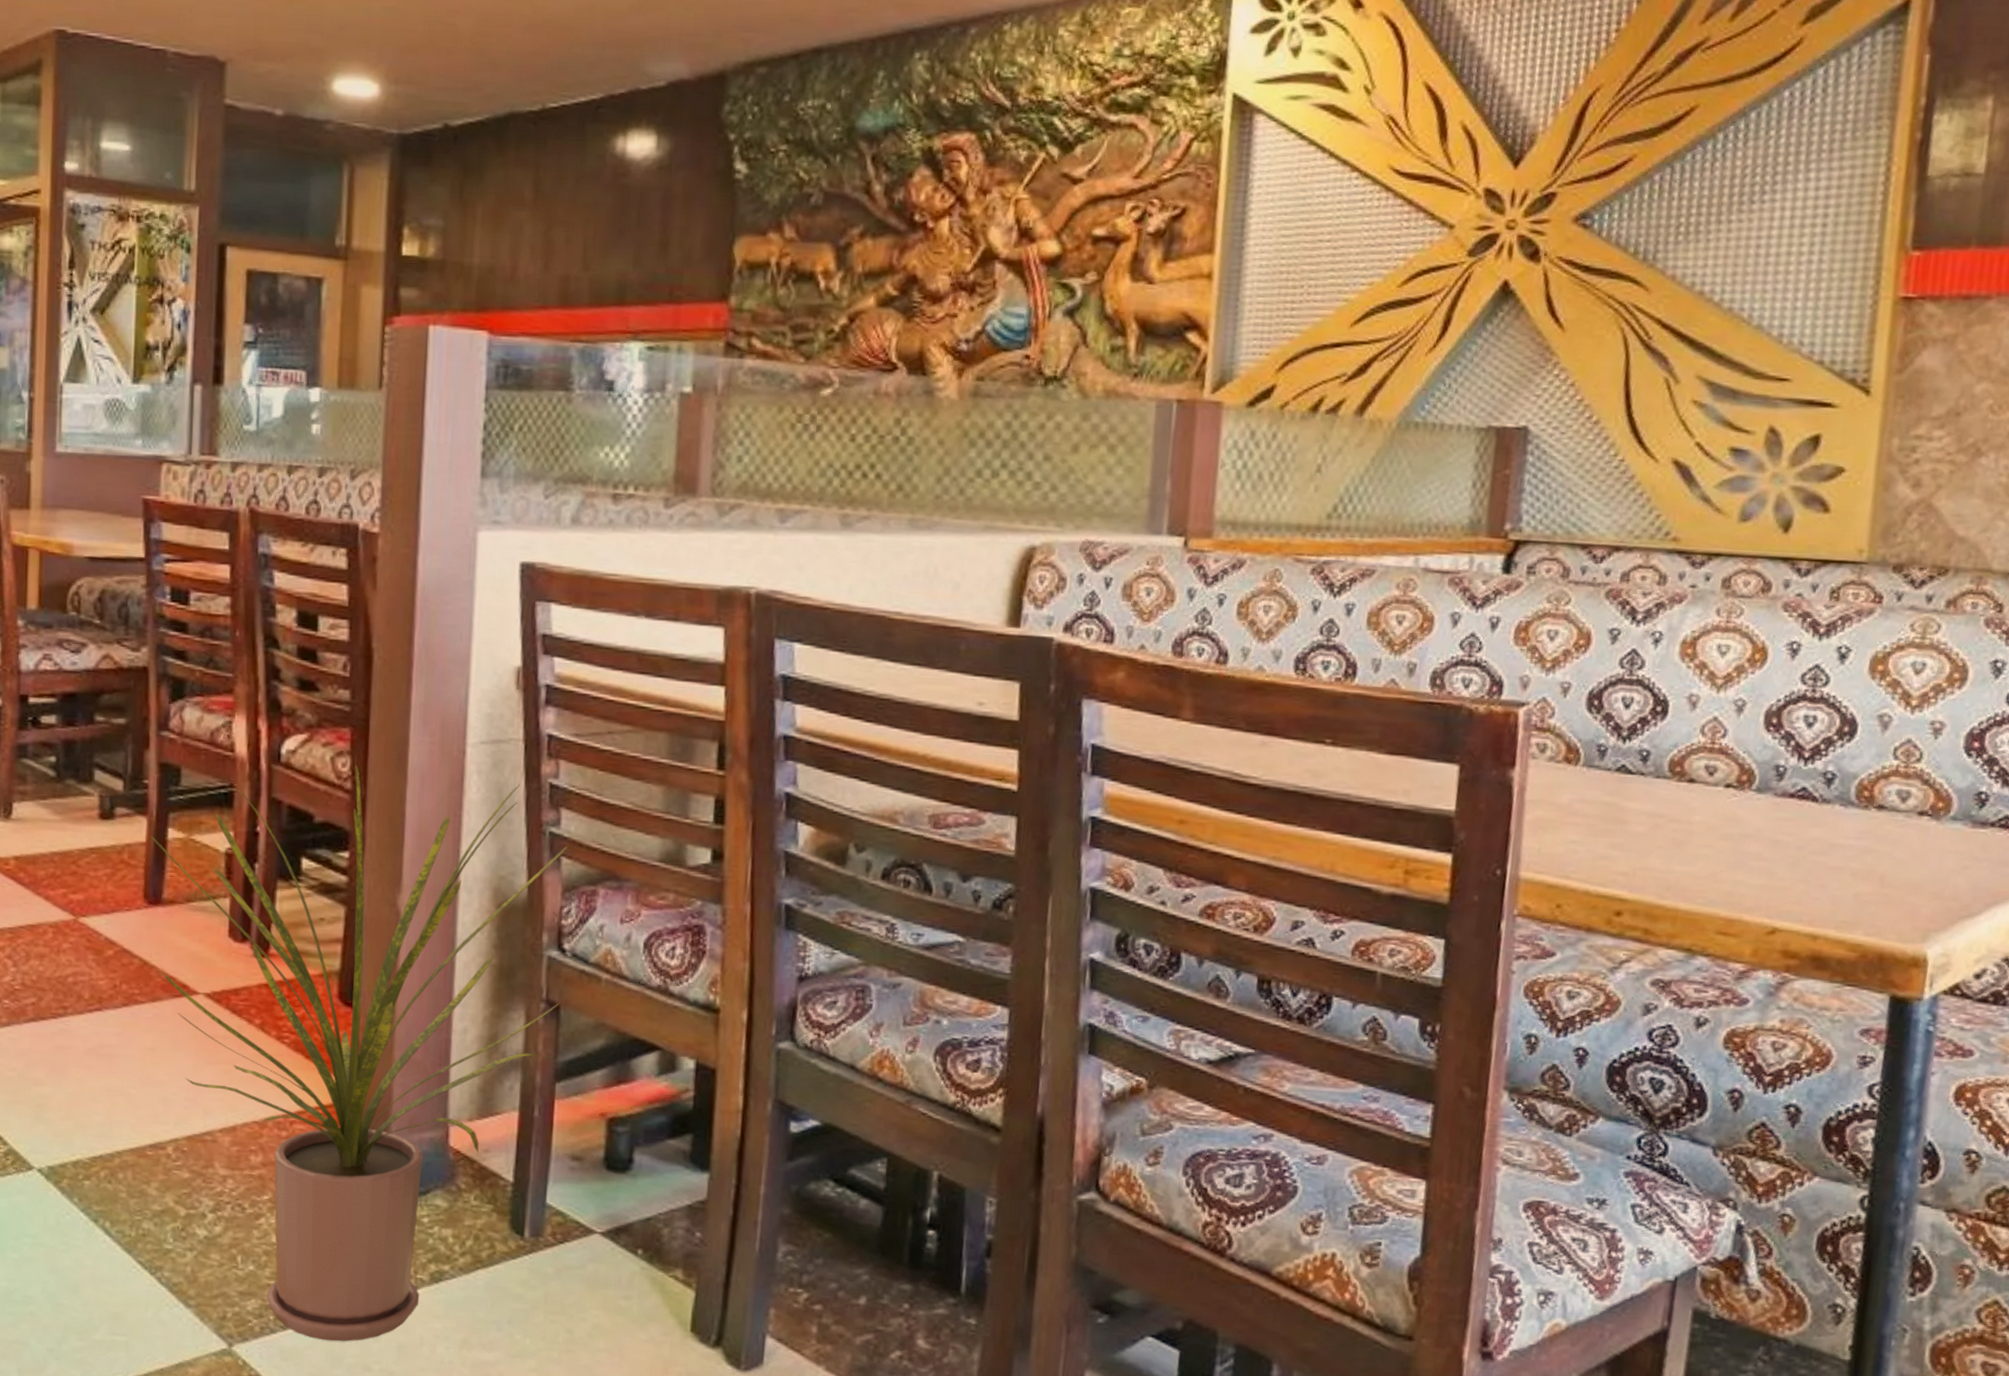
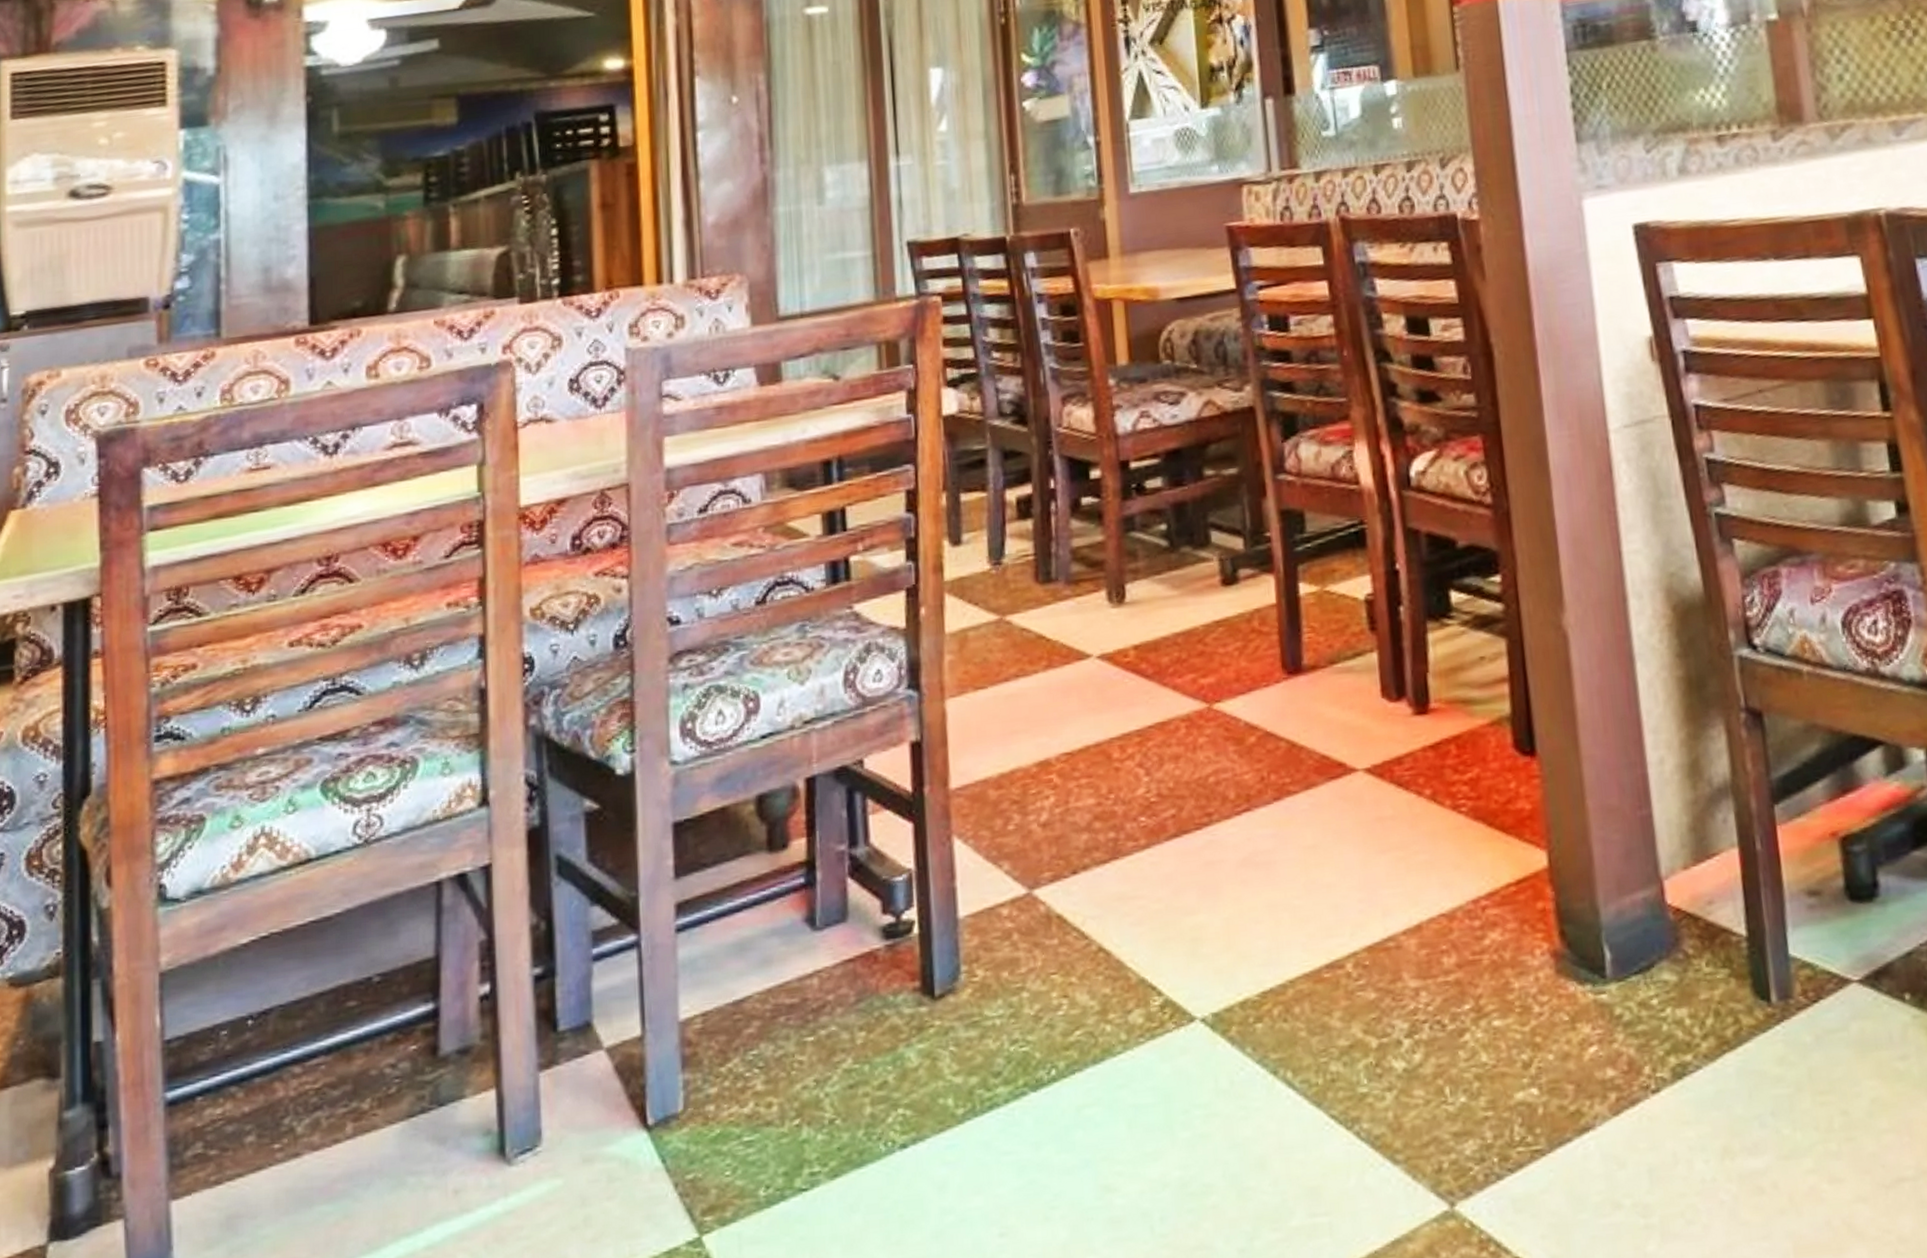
house plant: present [150,765,570,1342] -> none [1280,464,1767,1178]

